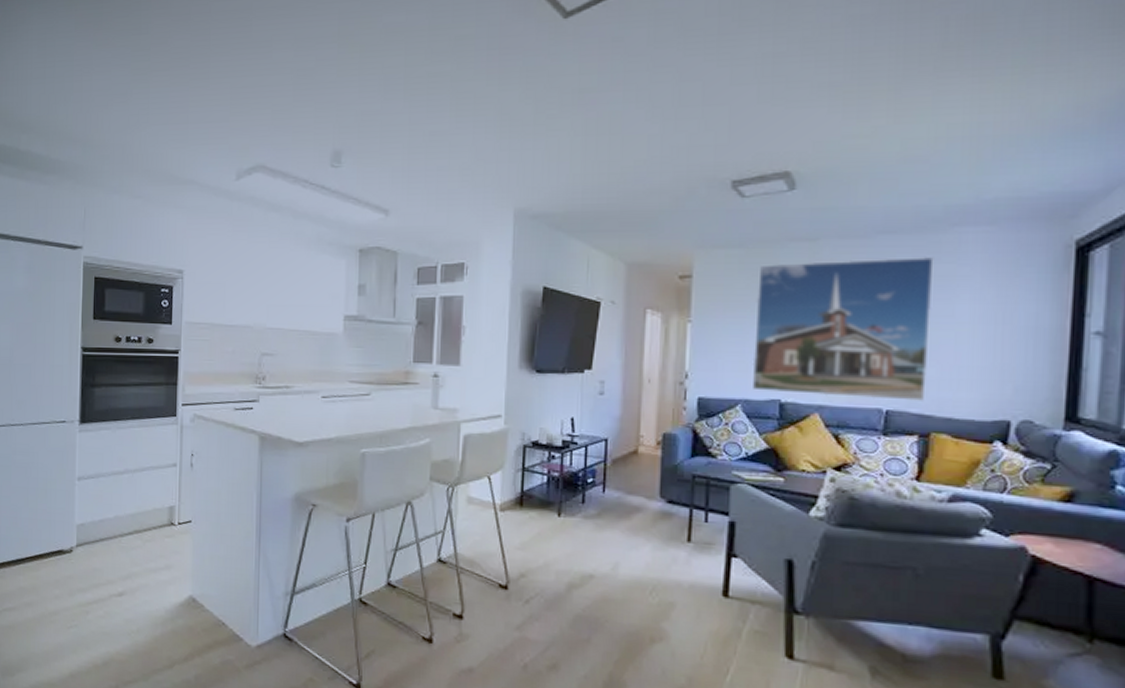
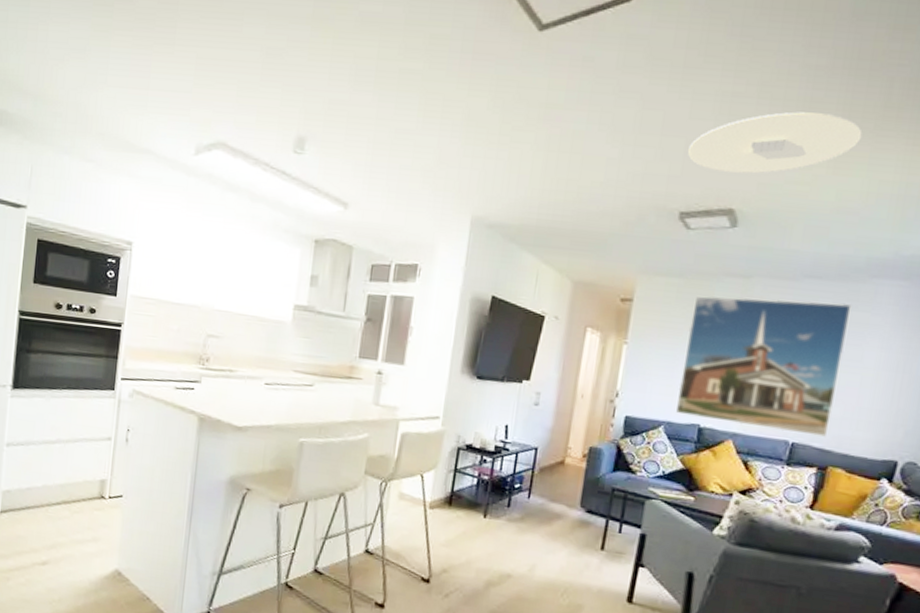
ceiling light: none [734,62,921,136] -> present [688,112,863,174]

